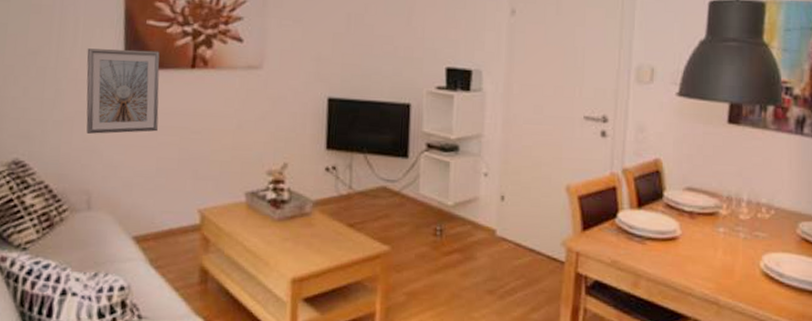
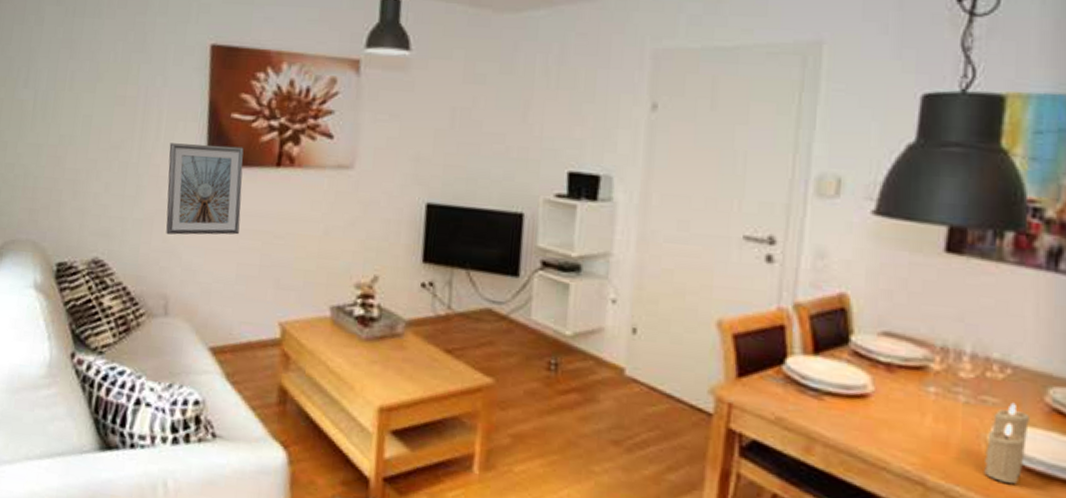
candle: none [758,235,787,297] -> present [984,402,1029,484]

